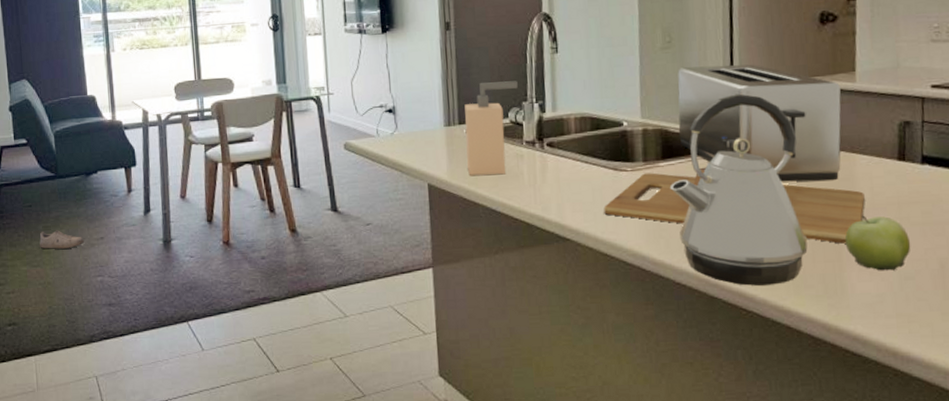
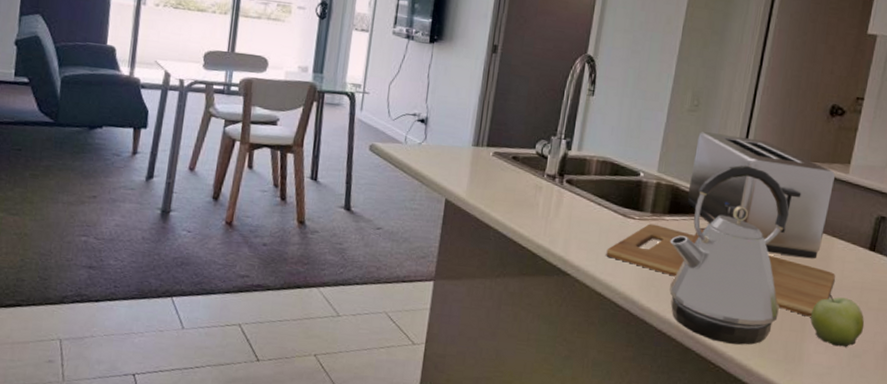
shoe: present [39,230,85,250] -> none [22,179,75,202]
soap dispenser: present [464,81,518,176] -> none [486,110,551,203]

